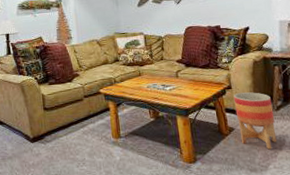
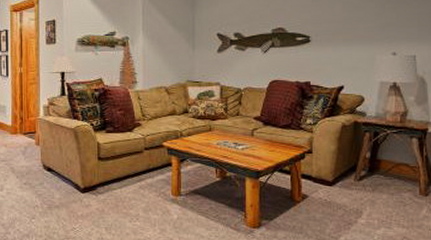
planter: present [233,92,277,150] -> none [312,159,355,221]

